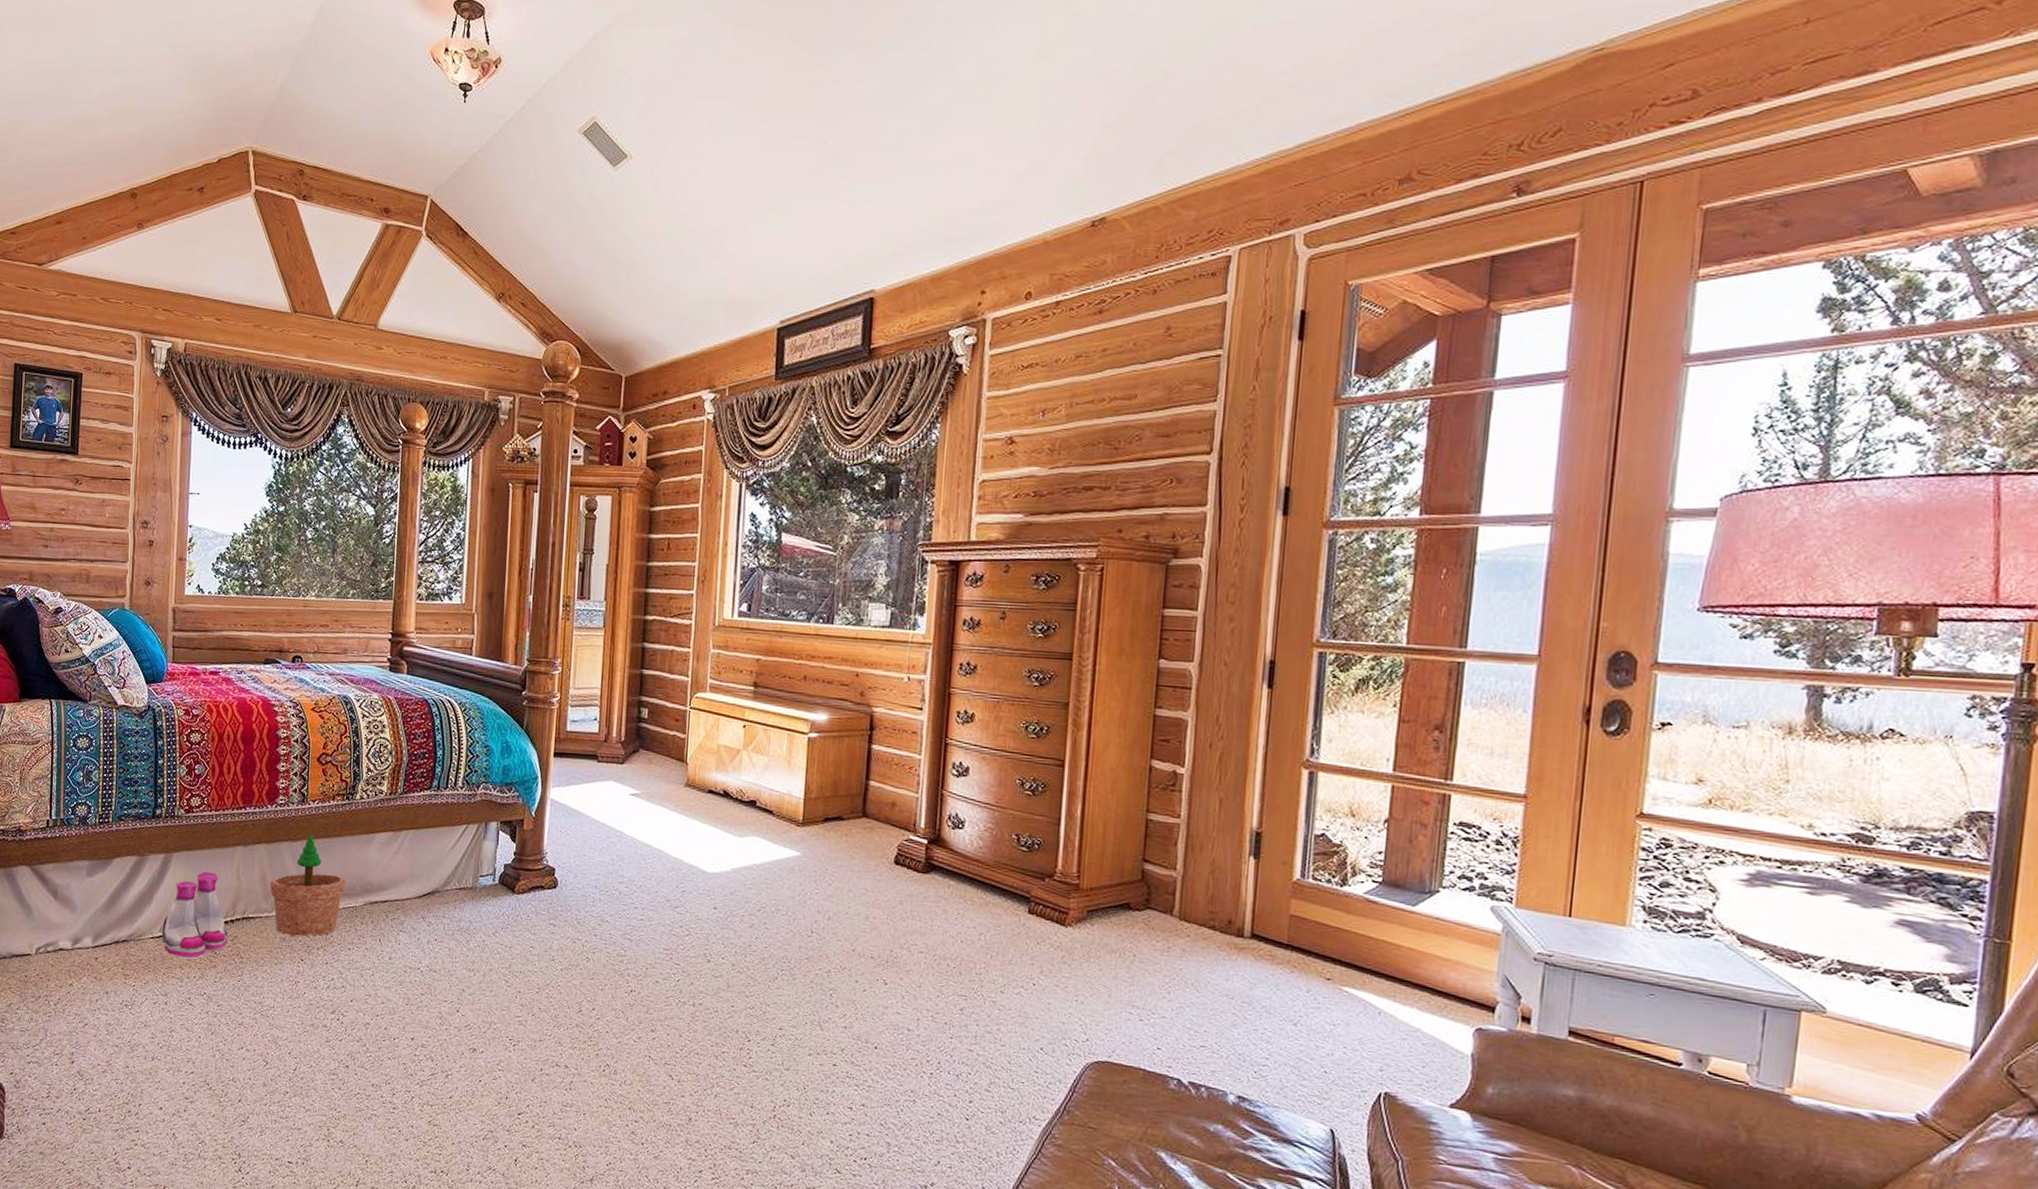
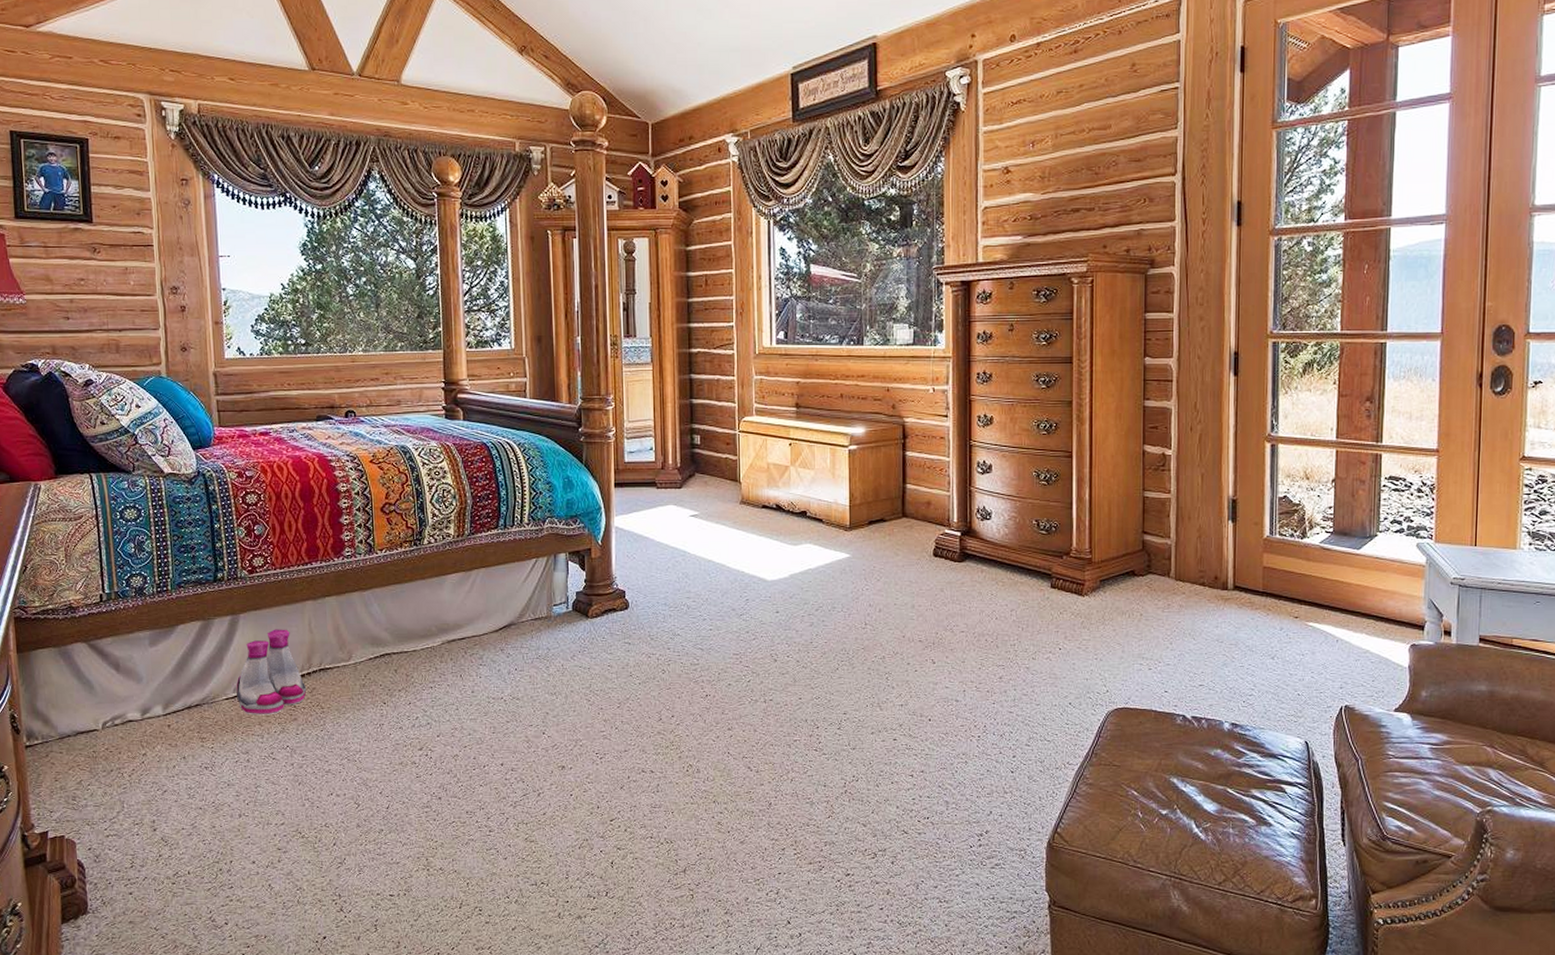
decorative plant: present [269,834,347,937] -> none [344,582,422,681]

